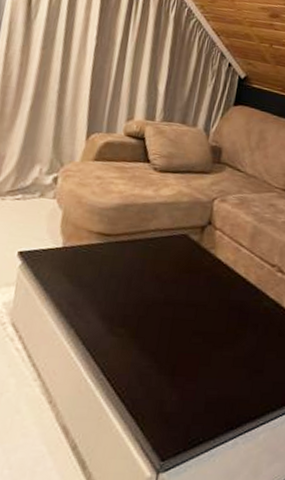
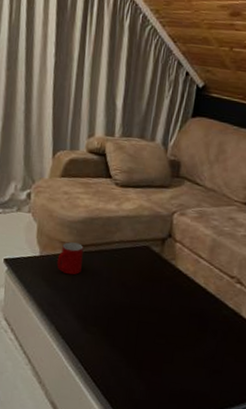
cup: none [82,231,115,269] -> present [57,242,84,275]

